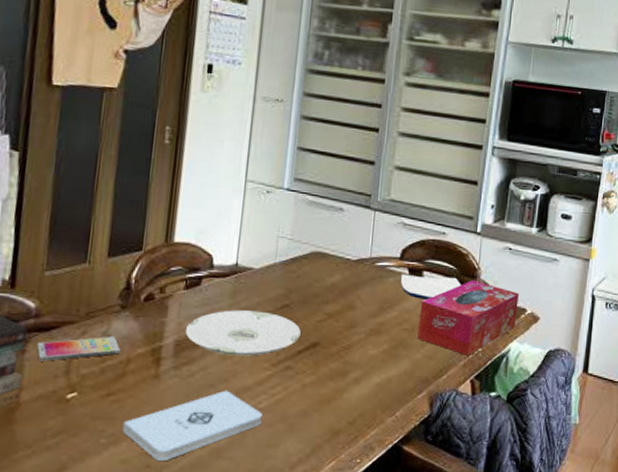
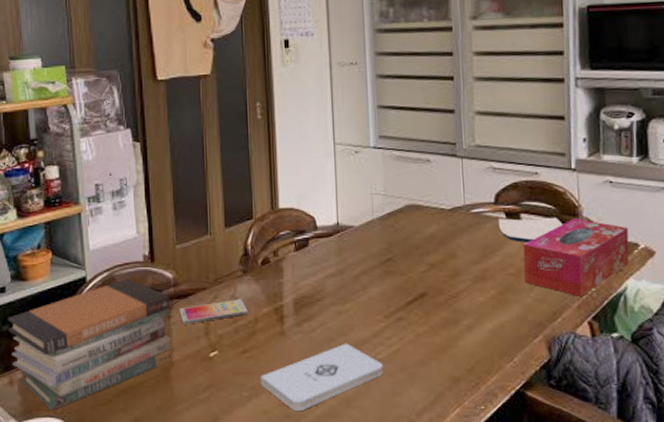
plate: present [185,310,301,356] -> none [301,266,407,310]

